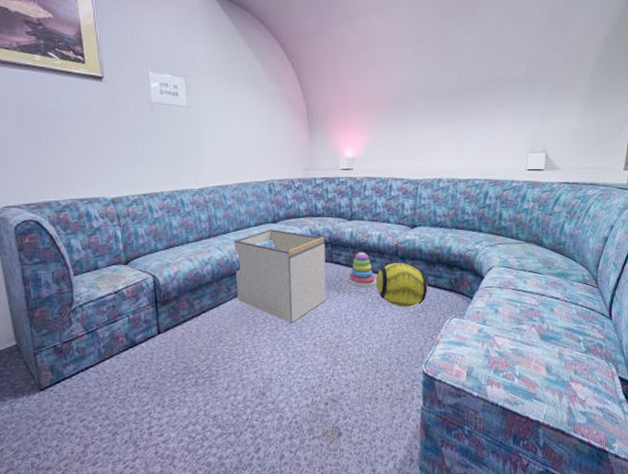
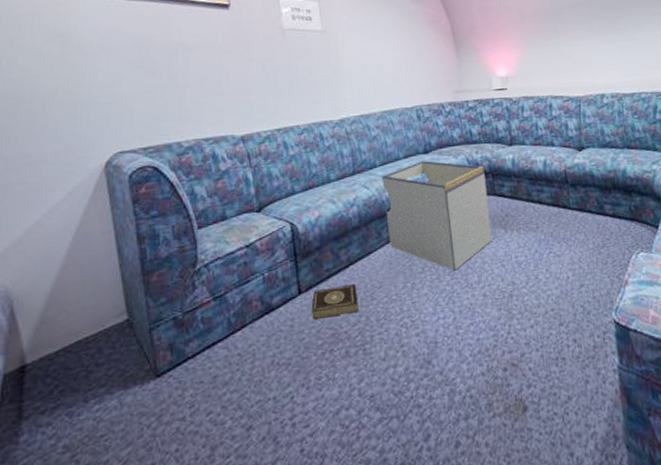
book: none [168,328,208,354] -> present [311,283,359,319]
stacking toy: present [348,252,376,288] -> none [514,181,548,223]
ball: present [375,263,428,307] -> none [546,191,607,243]

